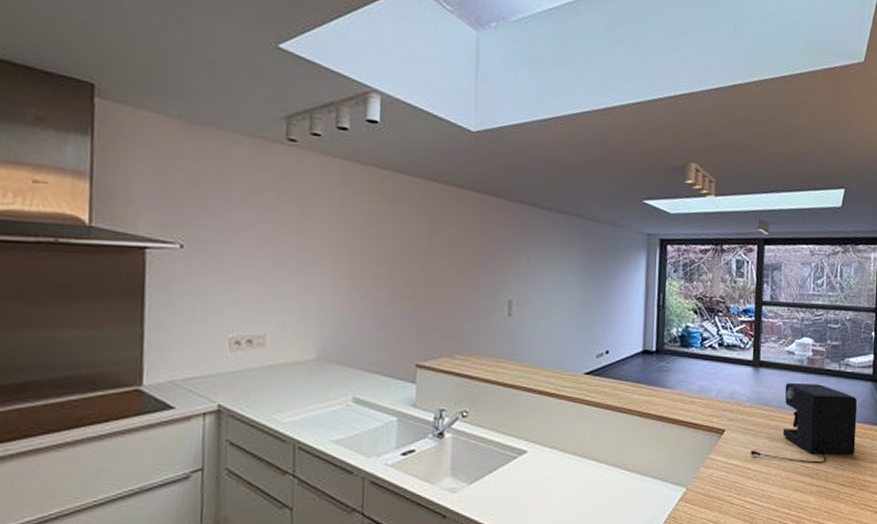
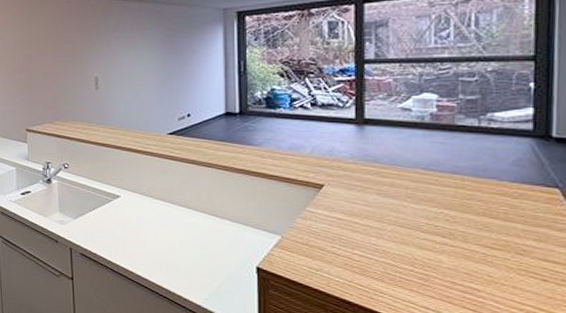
coffee maker: present [750,382,858,463] -> none [357,139,510,223]

